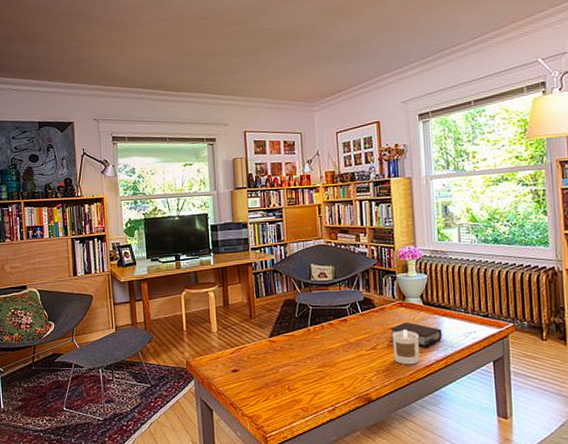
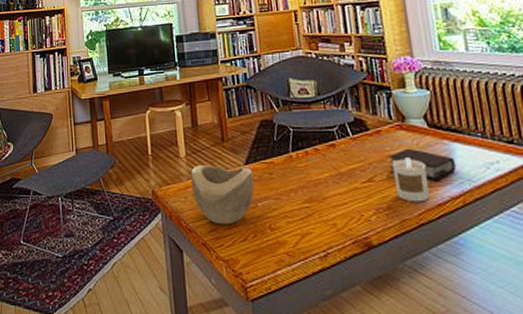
decorative bowl: none [221,339,276,388] -> present [190,165,254,225]

